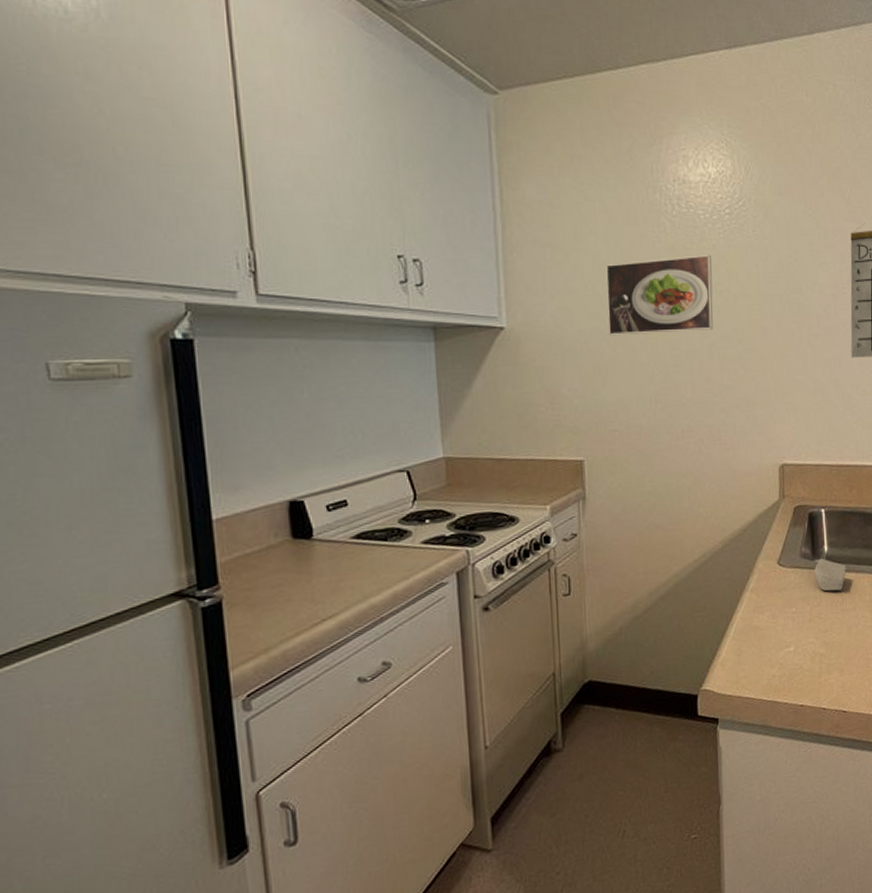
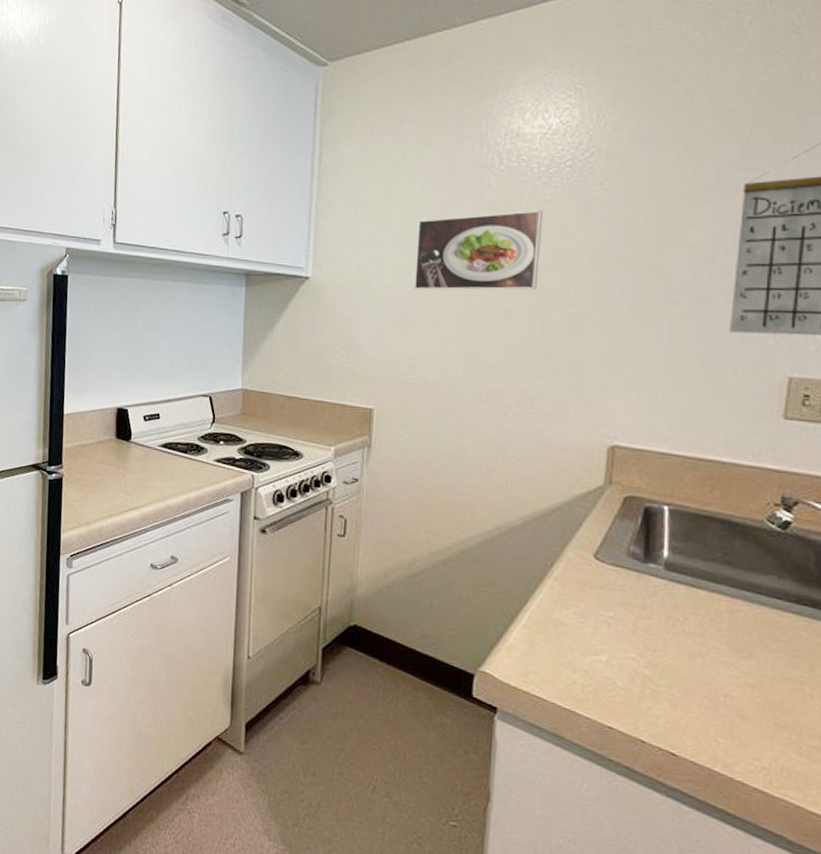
soap bar: present [814,558,846,591] -> none [645,563,694,607]

